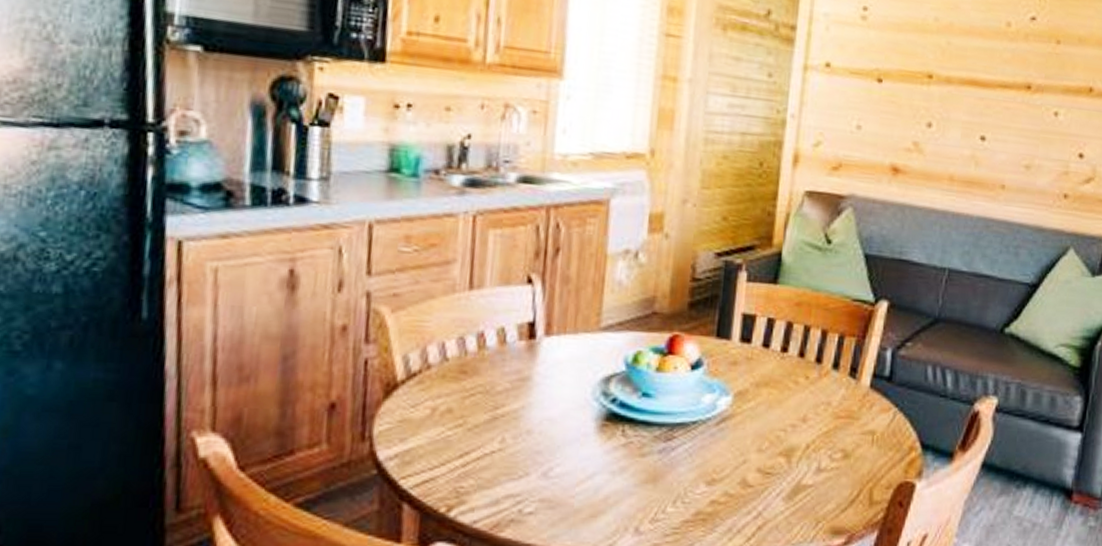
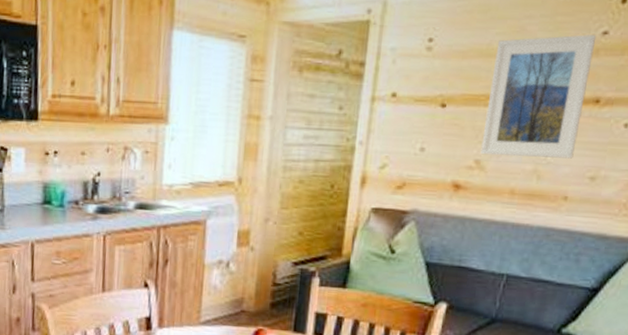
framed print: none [918,15,1026,145] -> present [480,35,597,159]

